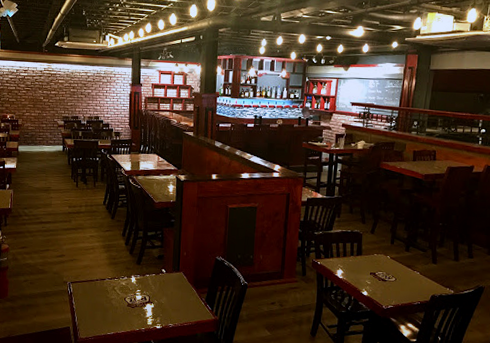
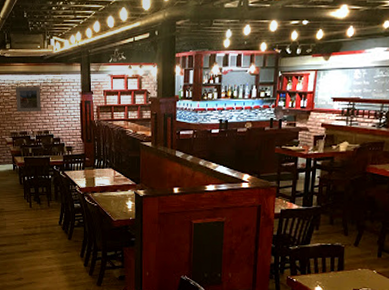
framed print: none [70,75,94,99] -> present [16,86,41,113]

